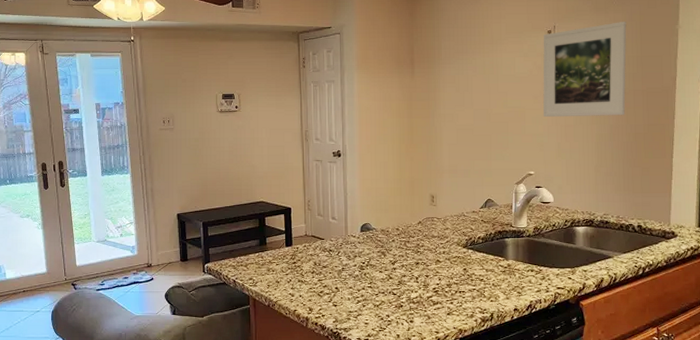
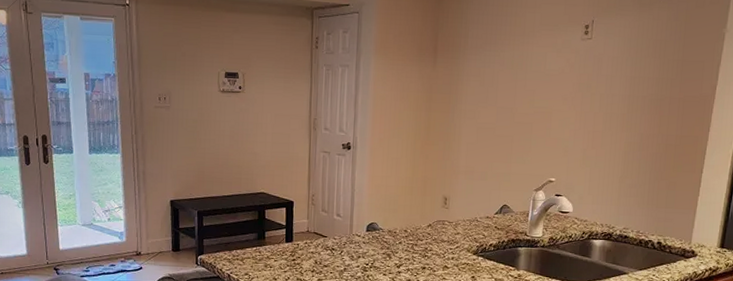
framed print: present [543,22,627,117] -> none [570,20,671,124]

